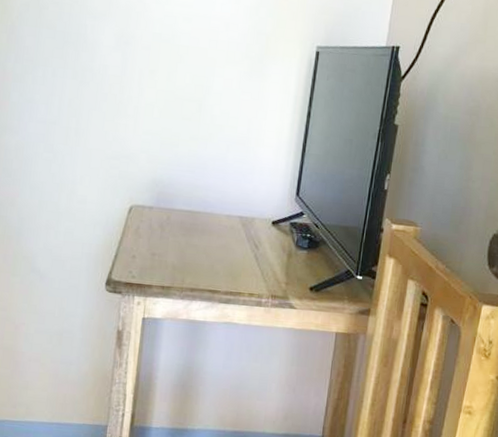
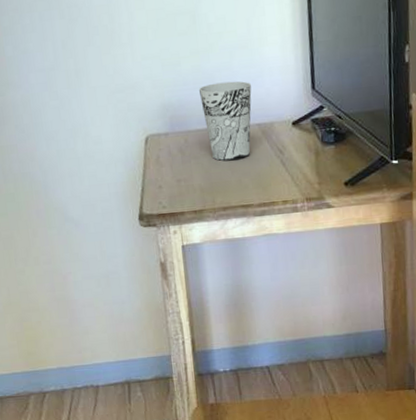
cup: none [190,170,241,246] -> present [198,81,252,161]

